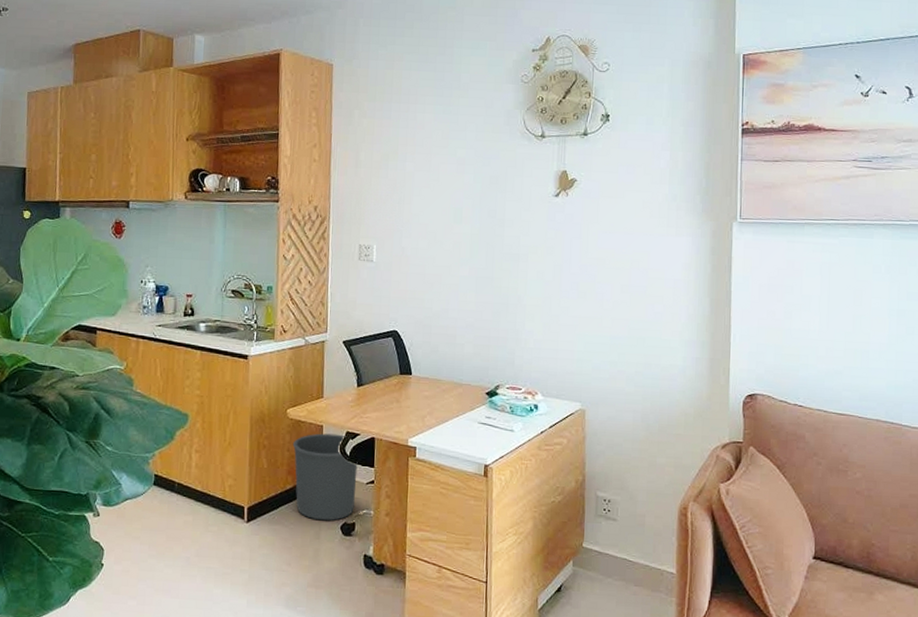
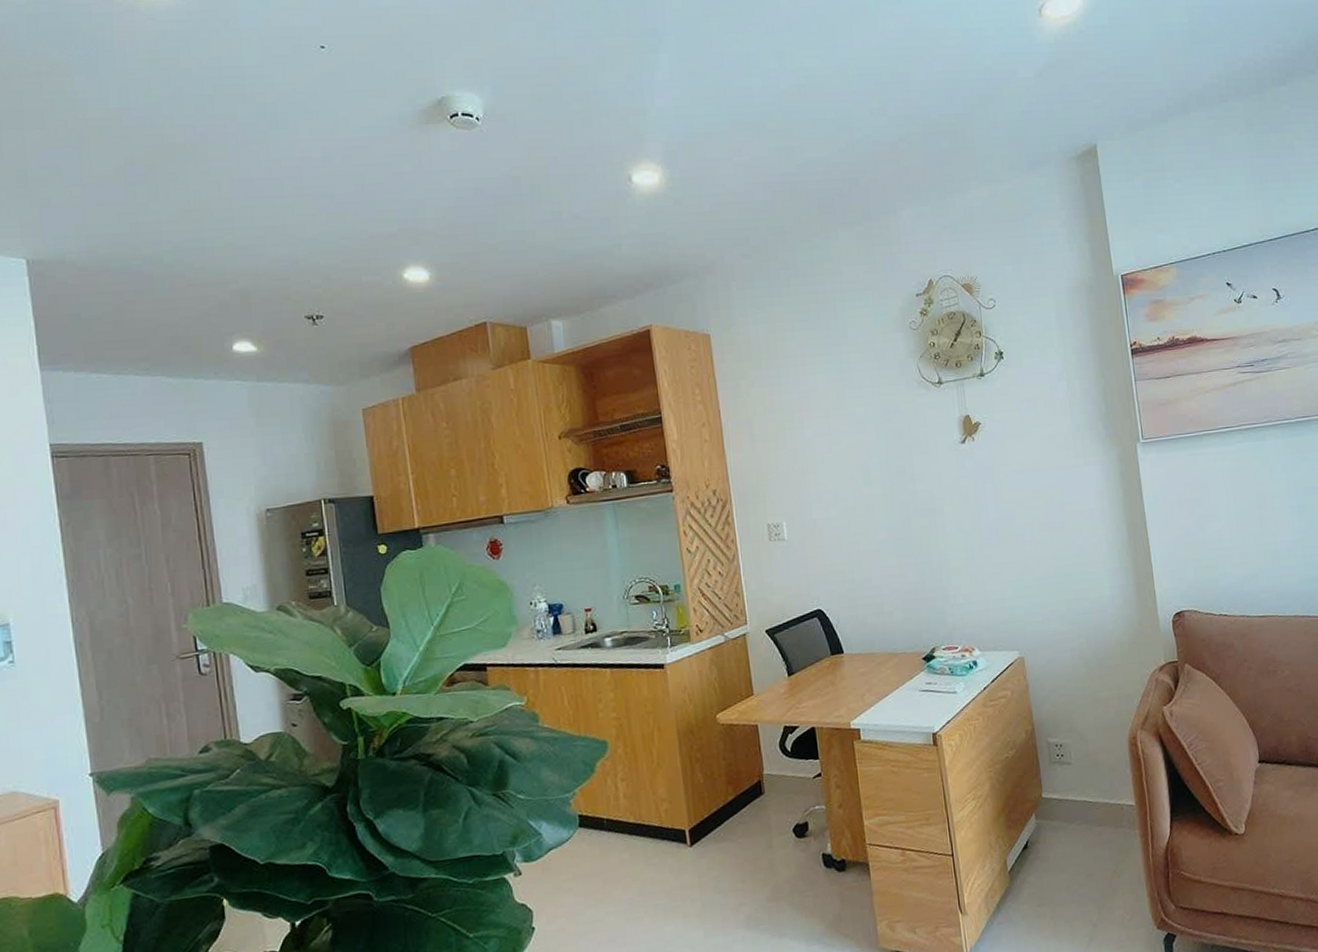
waste bin: present [292,433,358,521] -> none [727,731,804,828]

